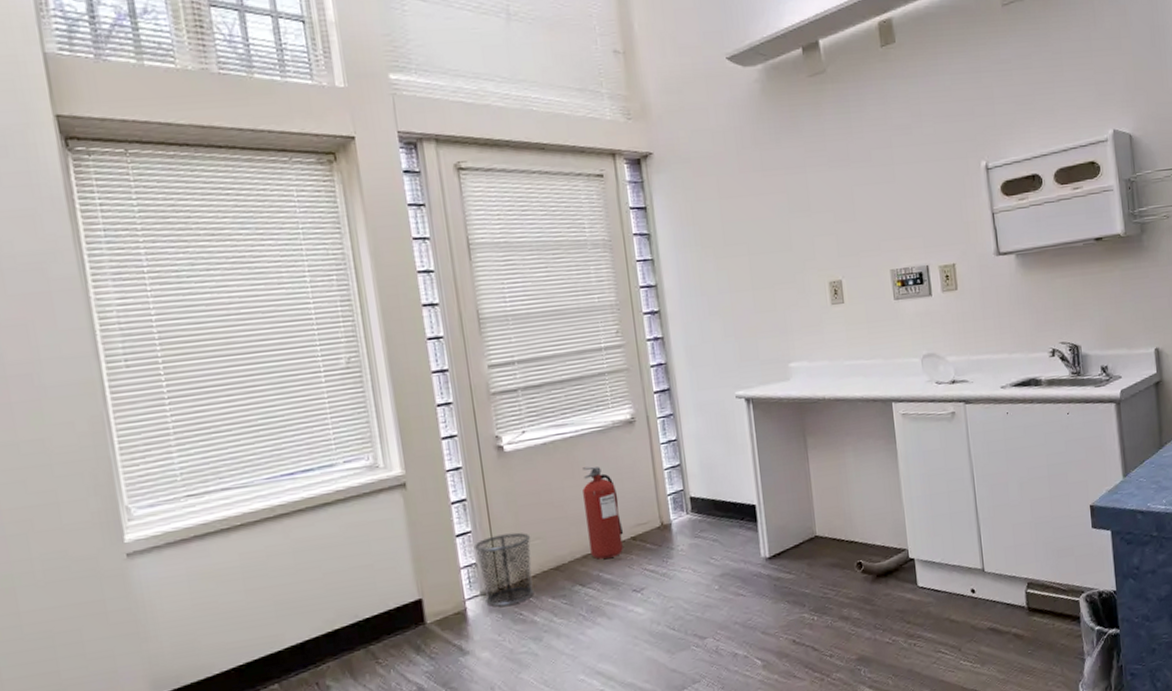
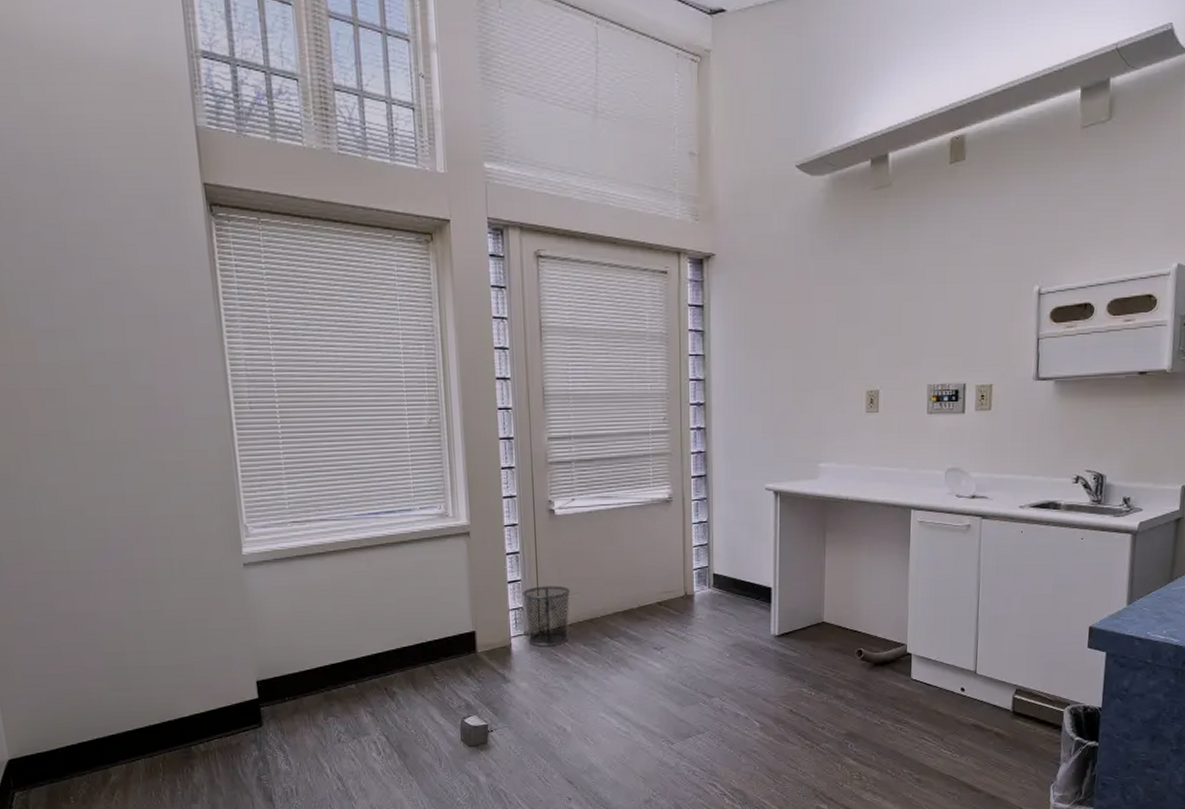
fire extinguisher: present [582,466,624,559] -> none [619,536,652,618]

